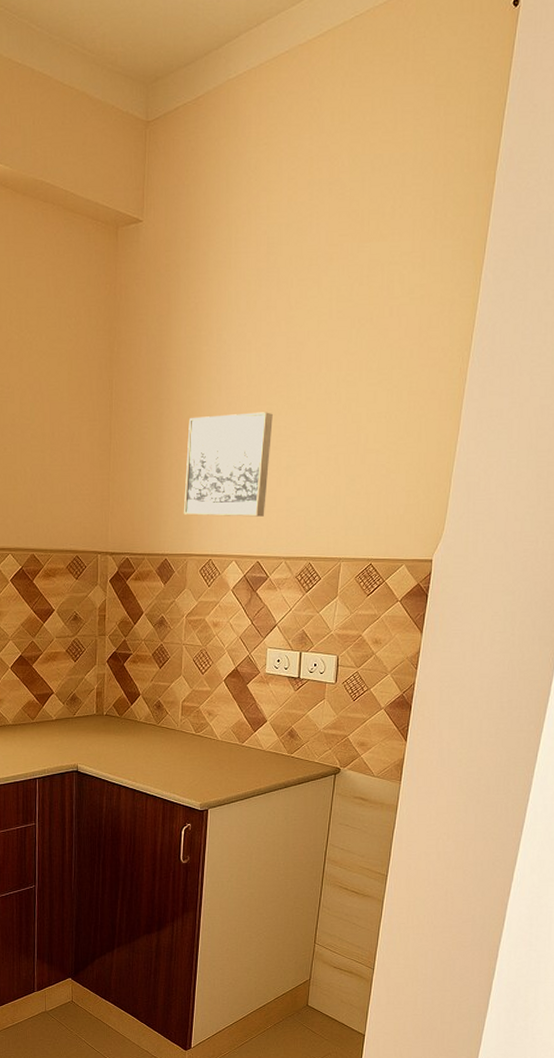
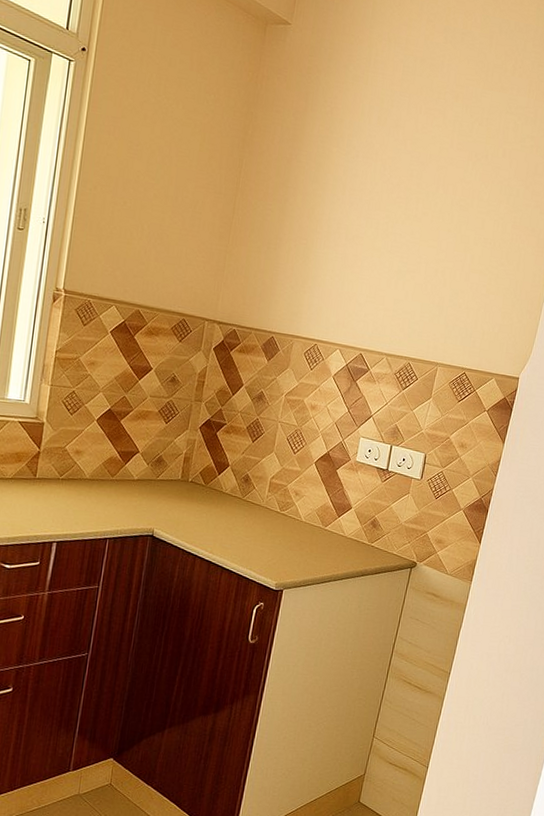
wall art: present [183,412,273,517] -> none [295,209,390,313]

